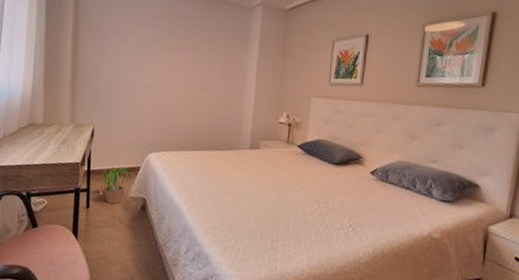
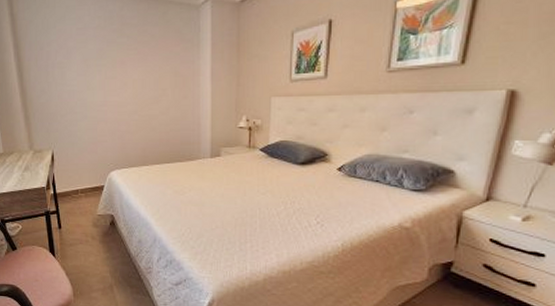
potted plant: present [100,166,133,204] -> none [67,187,98,223]

